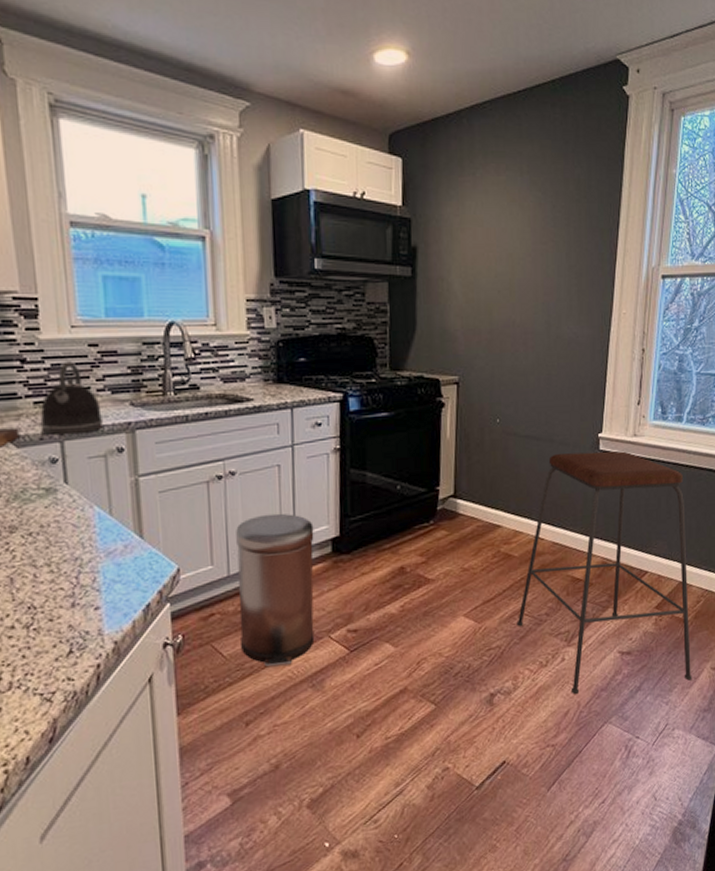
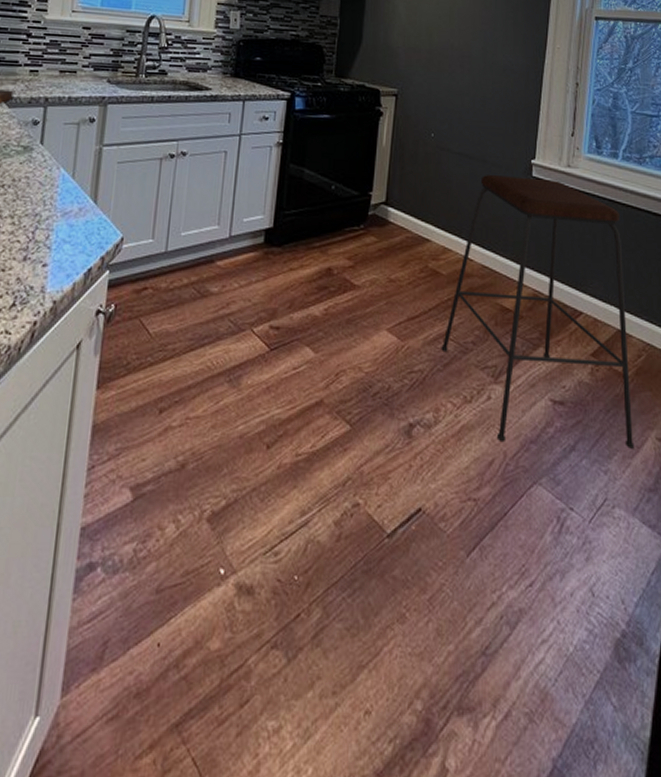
kettle: present [40,361,104,435] -> none [30,39,84,102]
pedal bin: present [235,513,315,669] -> none [167,196,250,355]

